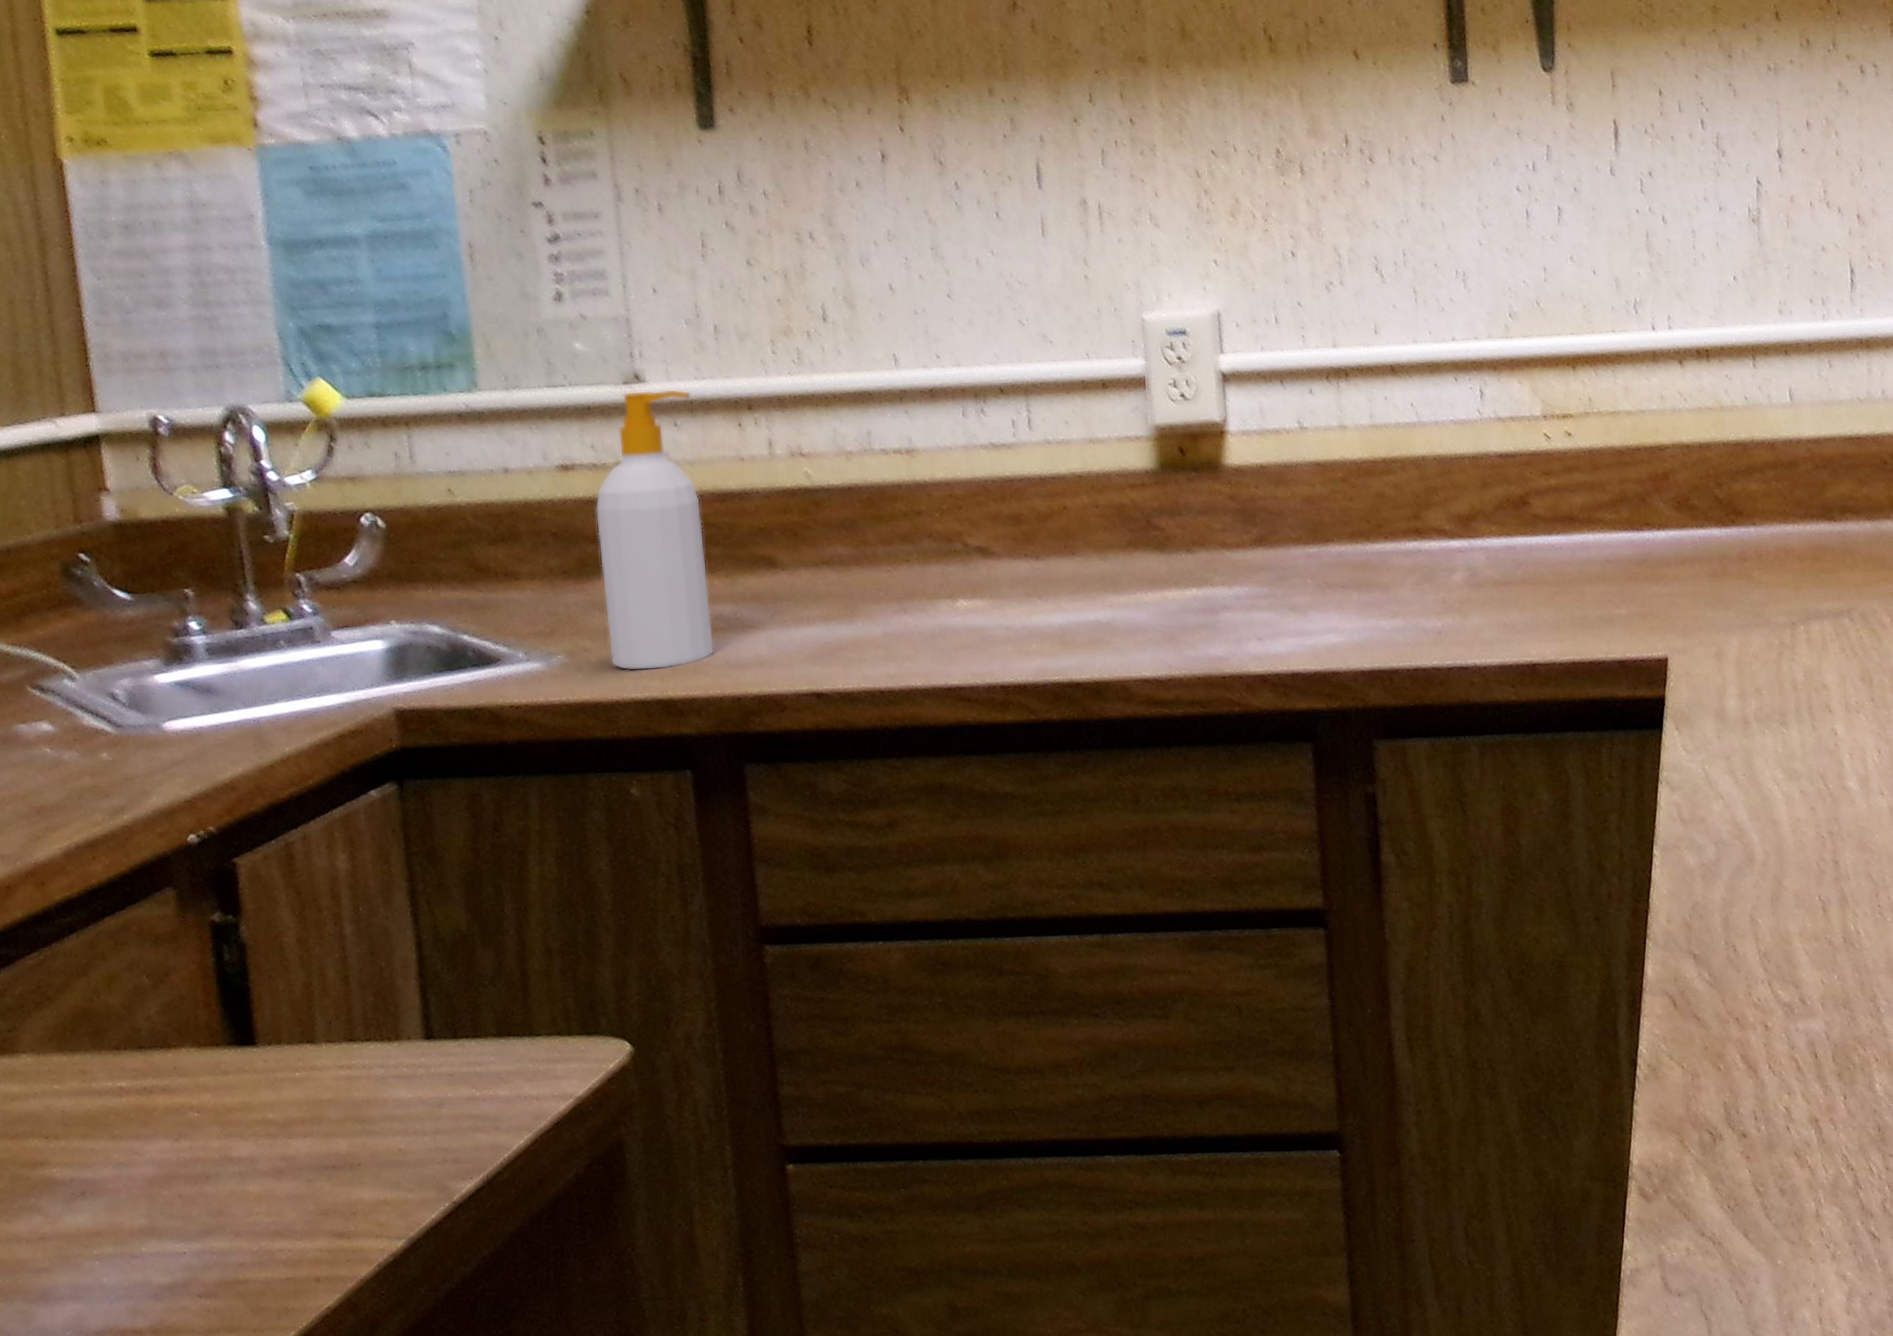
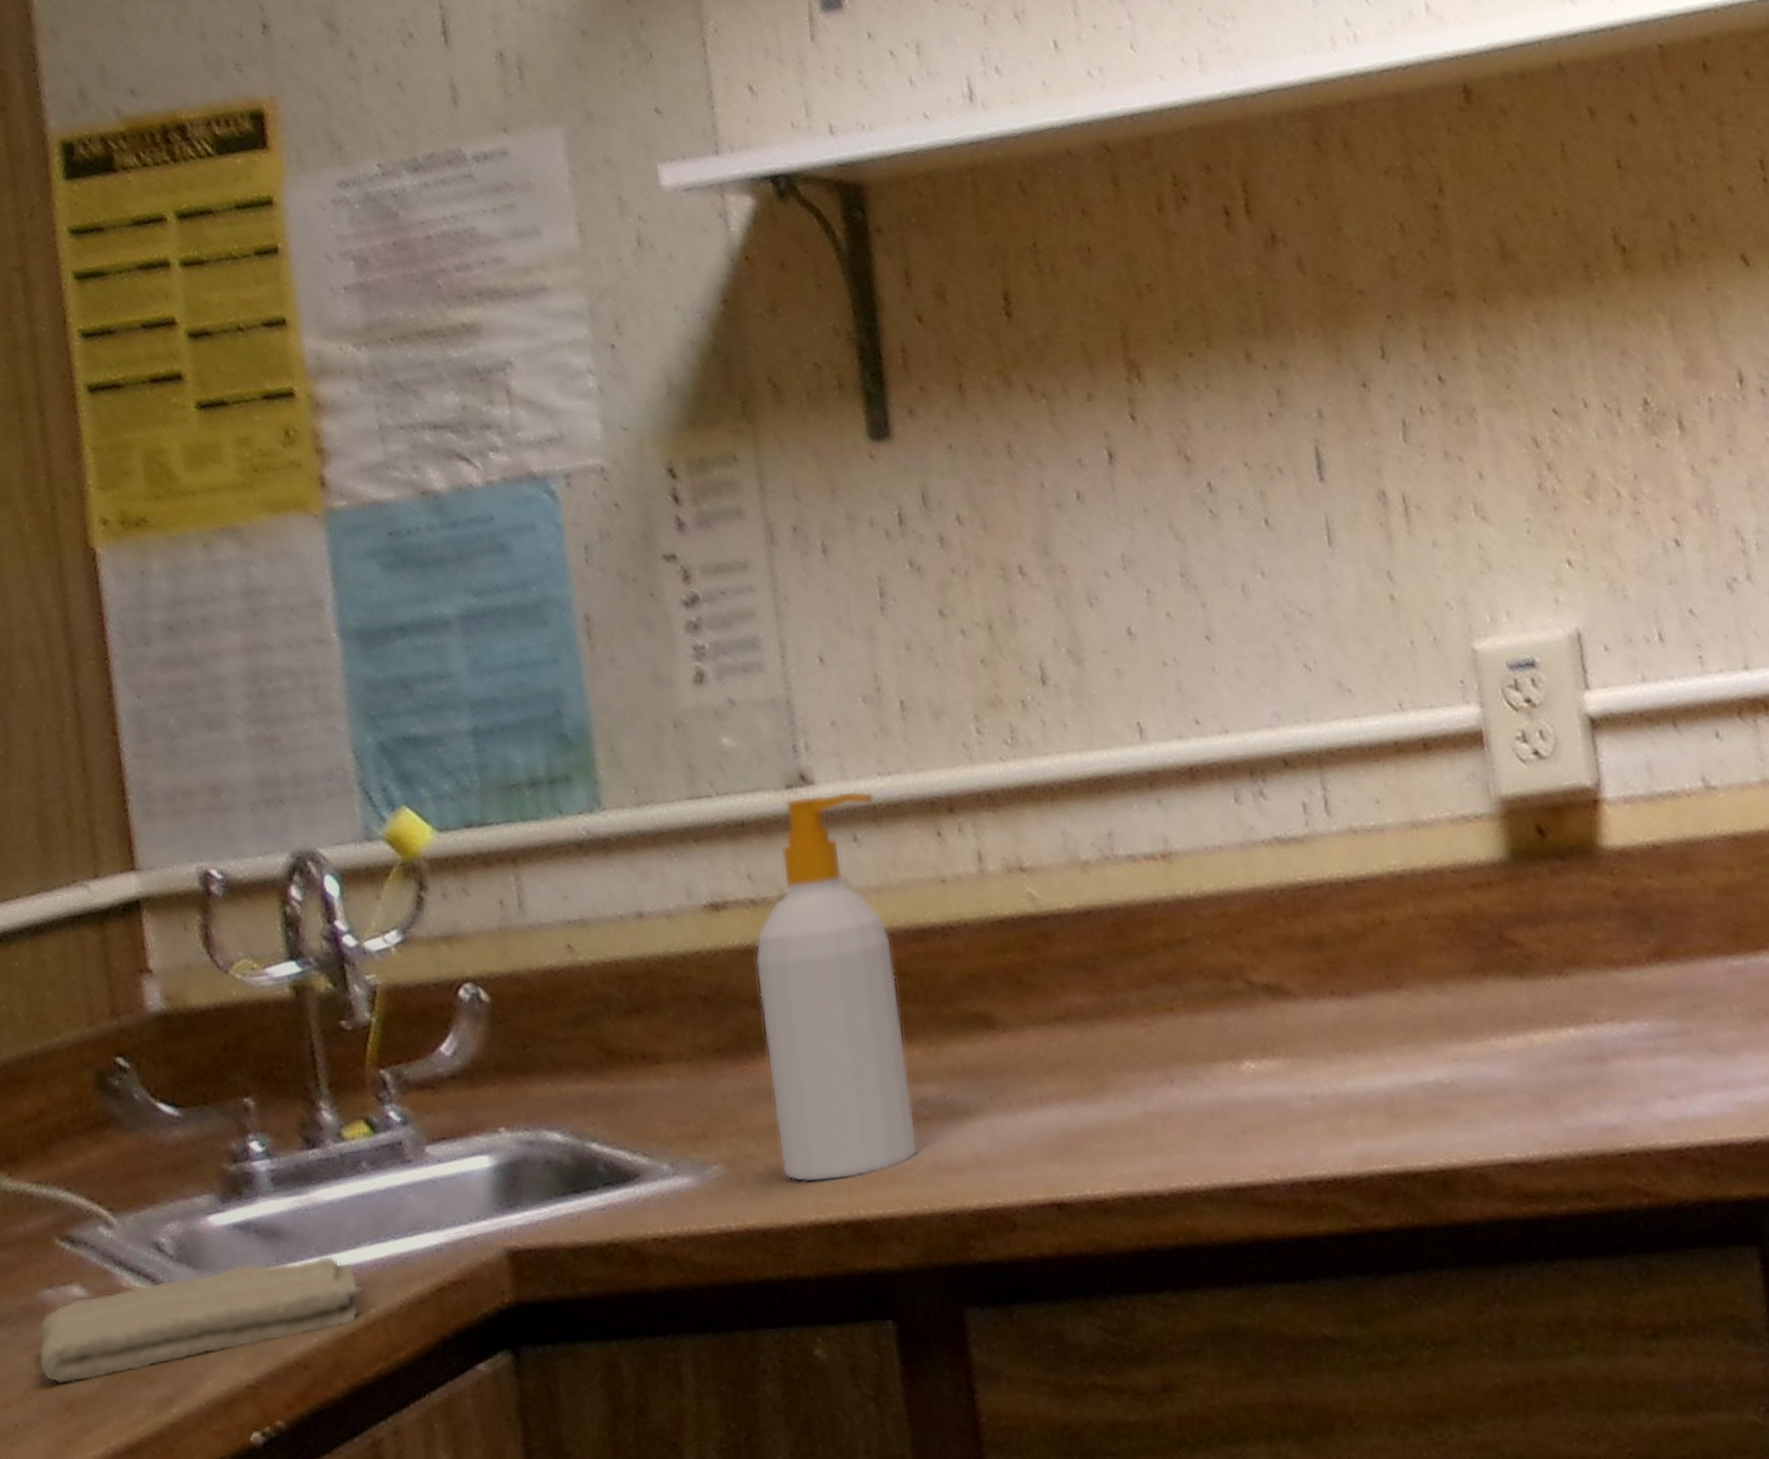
washcloth: none [13,707,280,795] -> present [38,1255,364,1384]

